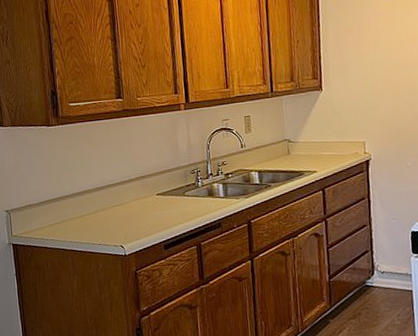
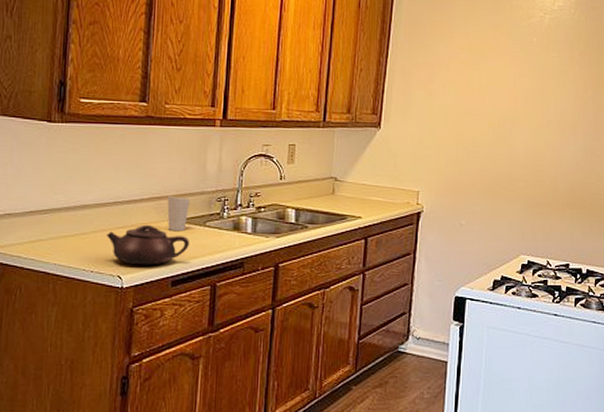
teapot: none [107,200,175,236] -> present [107,224,190,265]
cup: none [150,173,169,203] -> present [167,195,190,232]

